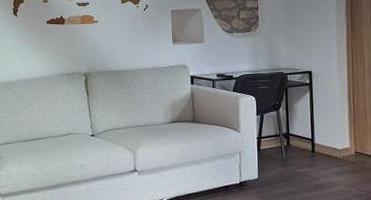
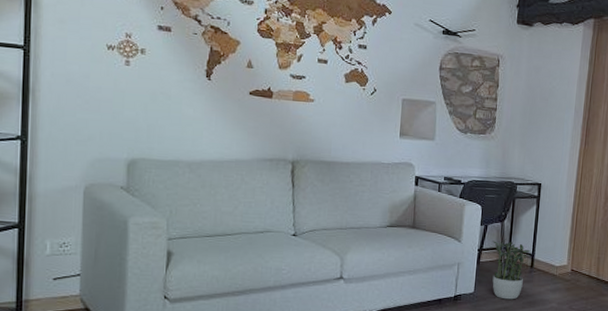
potted plant: none [270,125,310,184] -> present [492,238,531,300]

